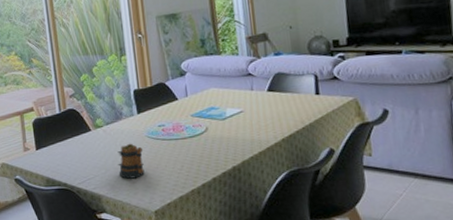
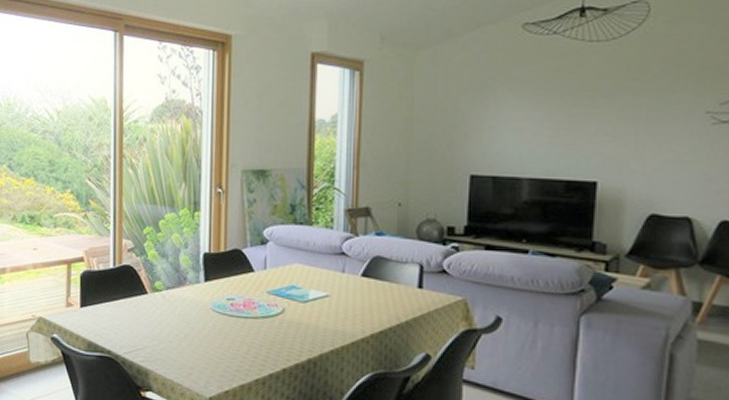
mug: present [117,143,145,179] -> none [173,314,204,357]

